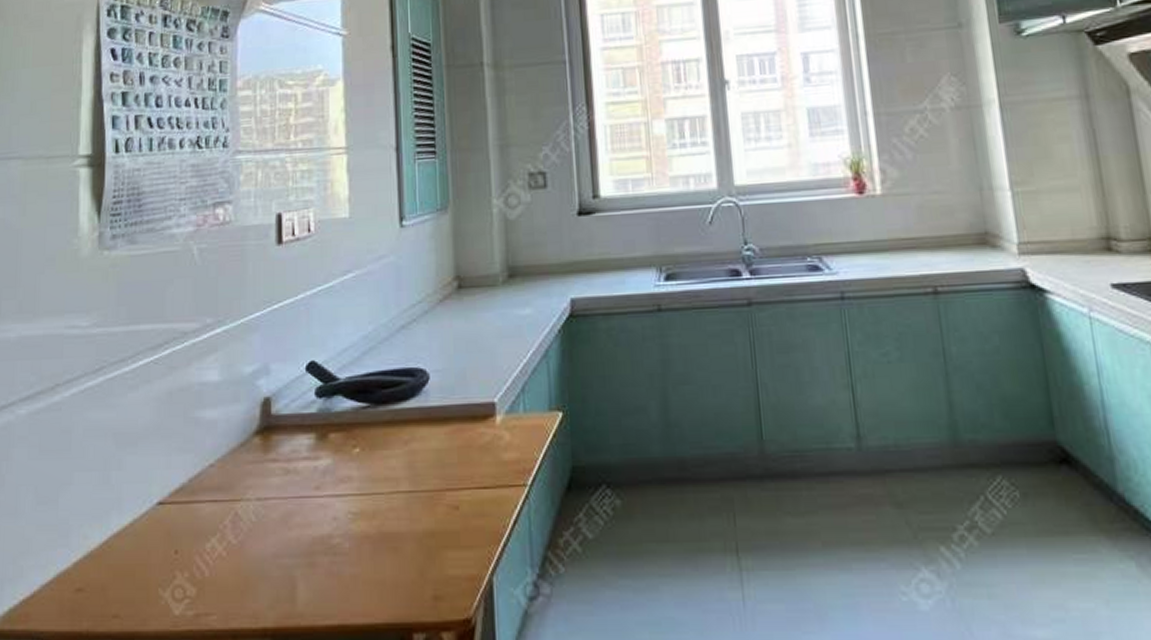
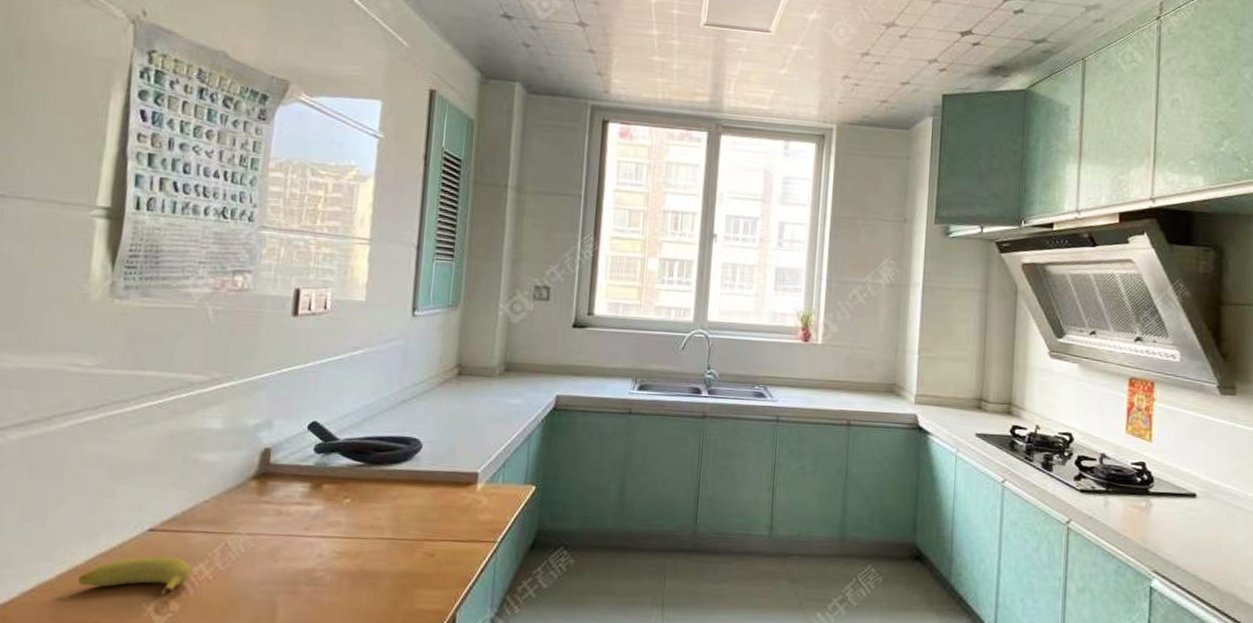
banana: none [94,533,204,578] -> present [78,556,191,596]

